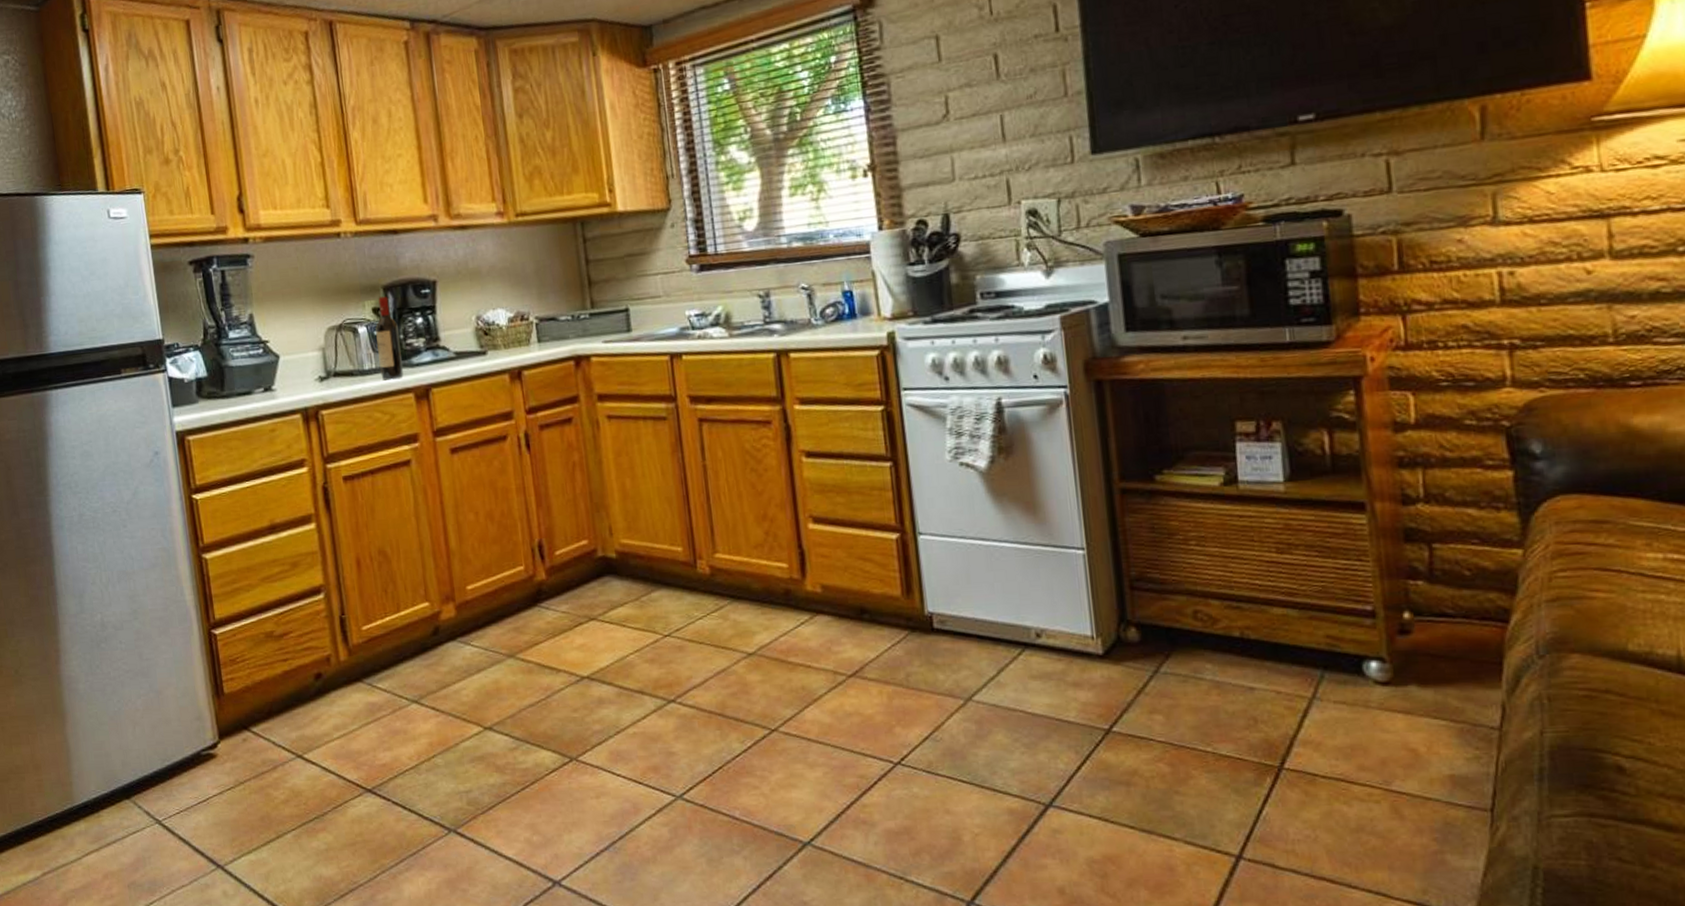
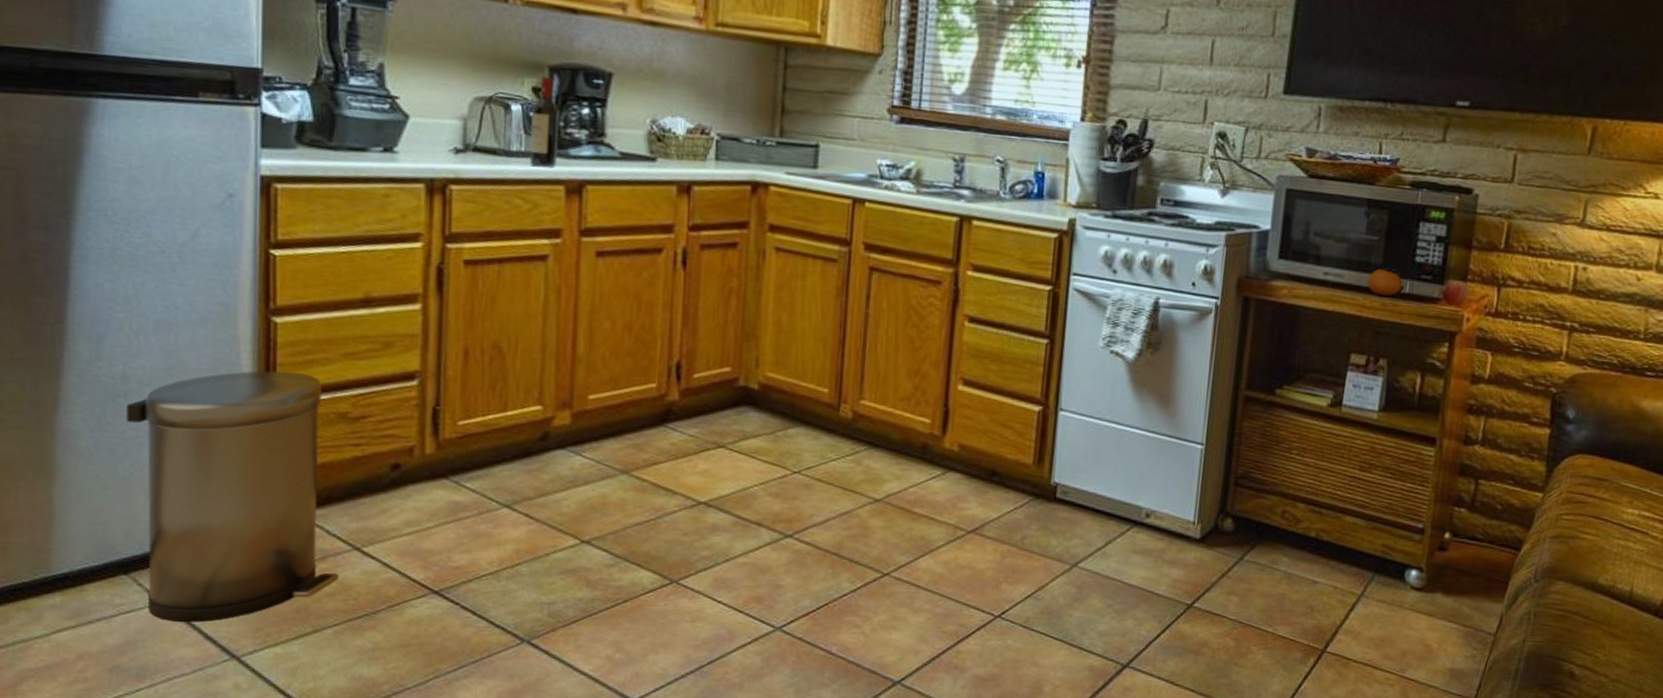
pedal bin: none [108,601,289,838] -> present [126,371,339,622]
fruit: none [1236,318,1284,352] -> present [1367,268,1405,298]
fruit: none [1331,315,1366,346] -> present [1441,277,1469,305]

